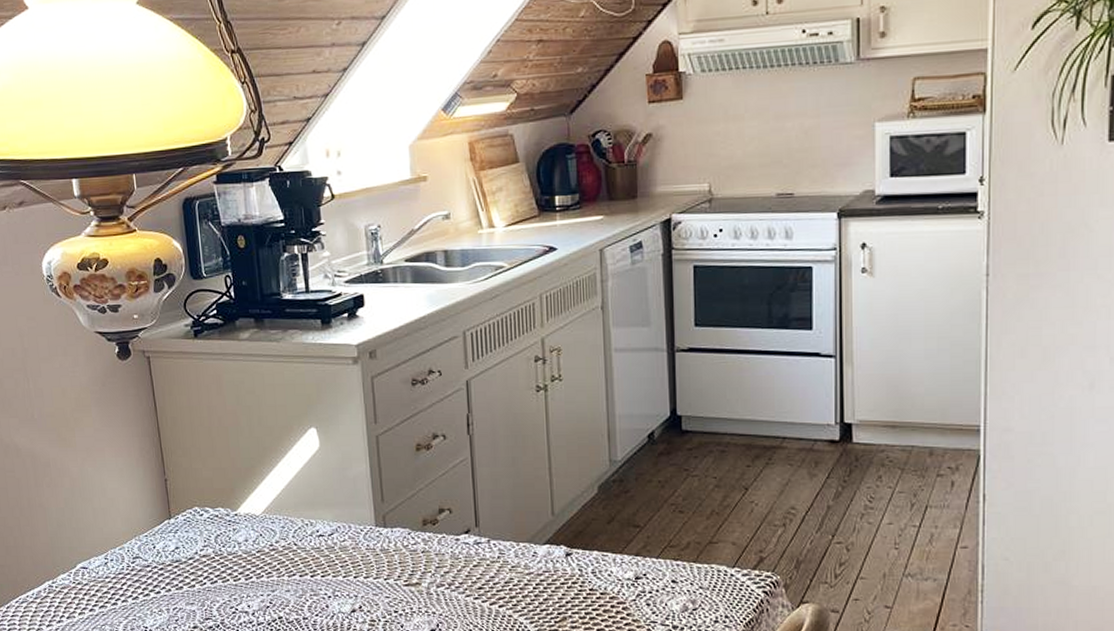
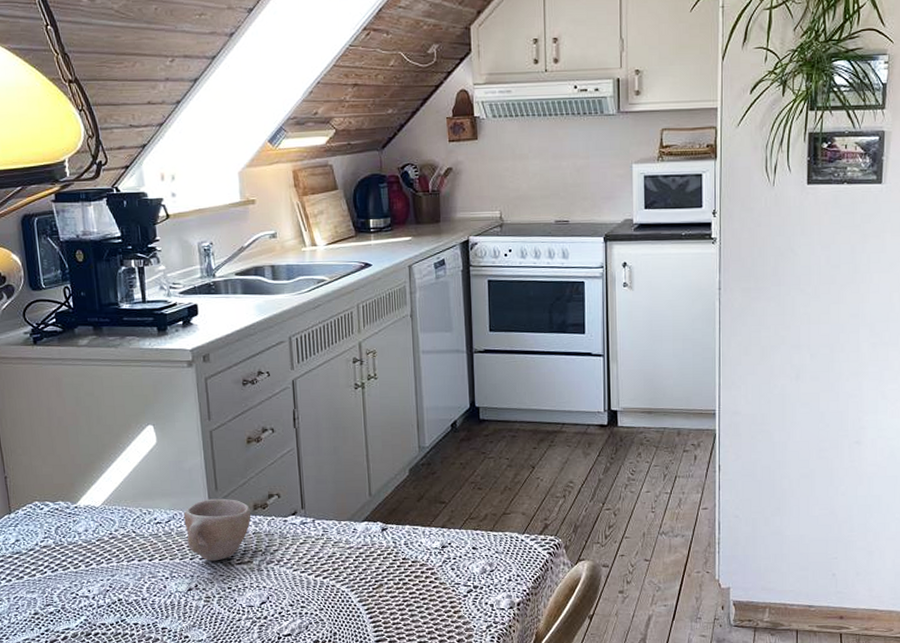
cup: none [347,511,420,581] -> present [184,498,252,561]

